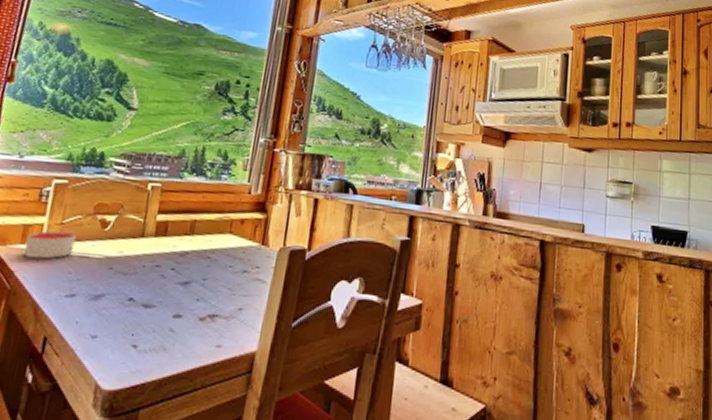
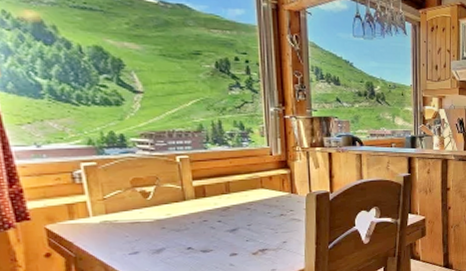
candle: present [23,230,77,259] -> none [74,205,123,230]

